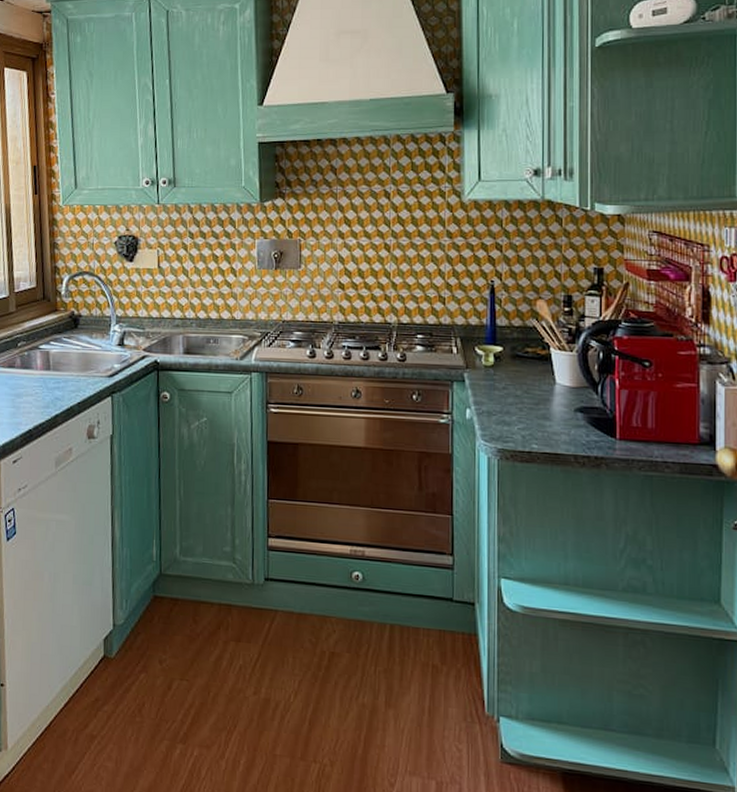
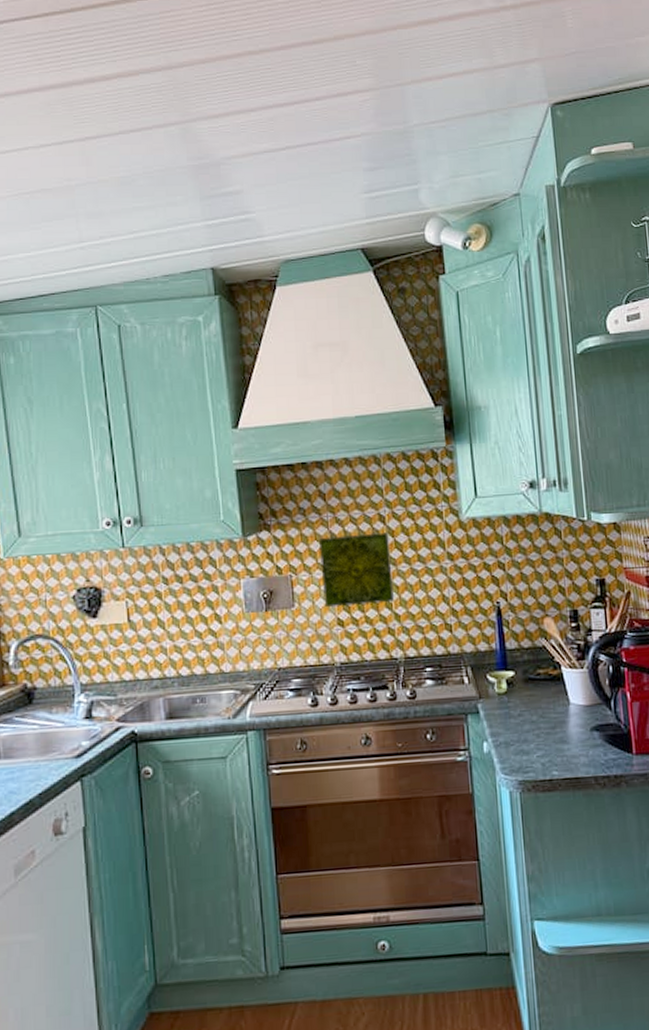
decorative tile: none [326,206,393,273] -> present [318,531,394,608]

